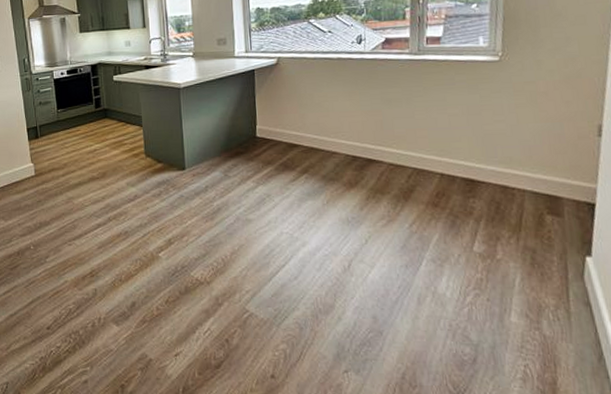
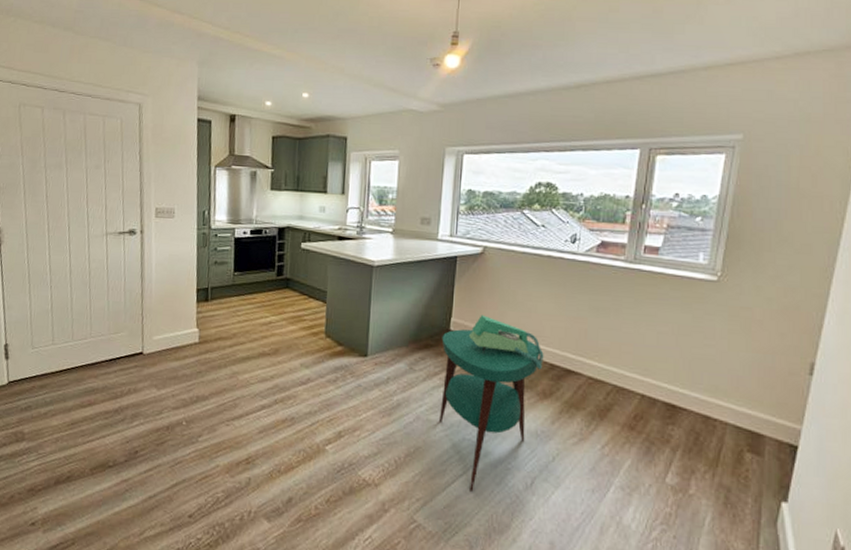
round table: none [250,119,346,279] -> present [438,315,544,492]

